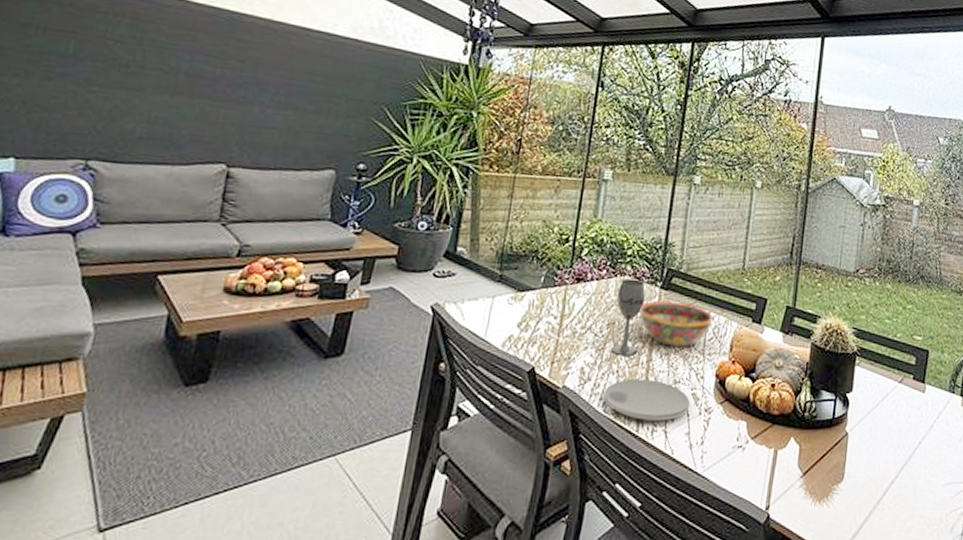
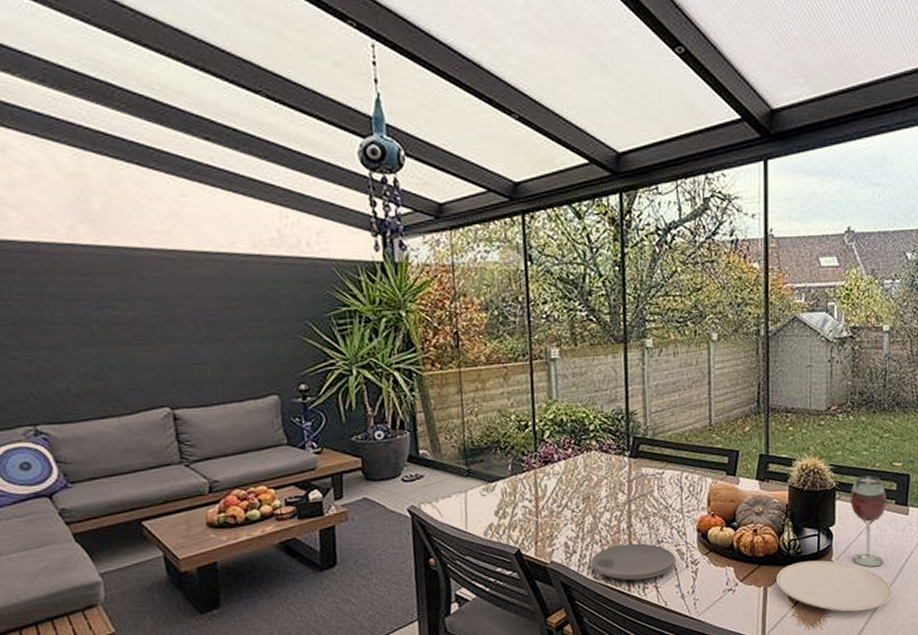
wine glass: present [610,278,646,357] -> none [586,452,616,527]
bowl: present [639,300,713,347] -> none [612,467,686,510]
plate: none [788,427,904,492] -> present [776,560,893,612]
wineglass: none [867,344,905,445] -> present [851,475,887,567]

